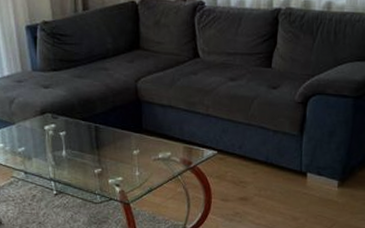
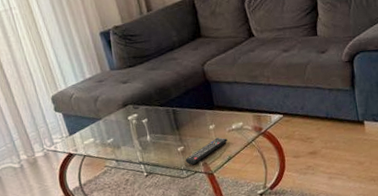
remote control: none [101,165,151,191] -> present [185,137,228,165]

